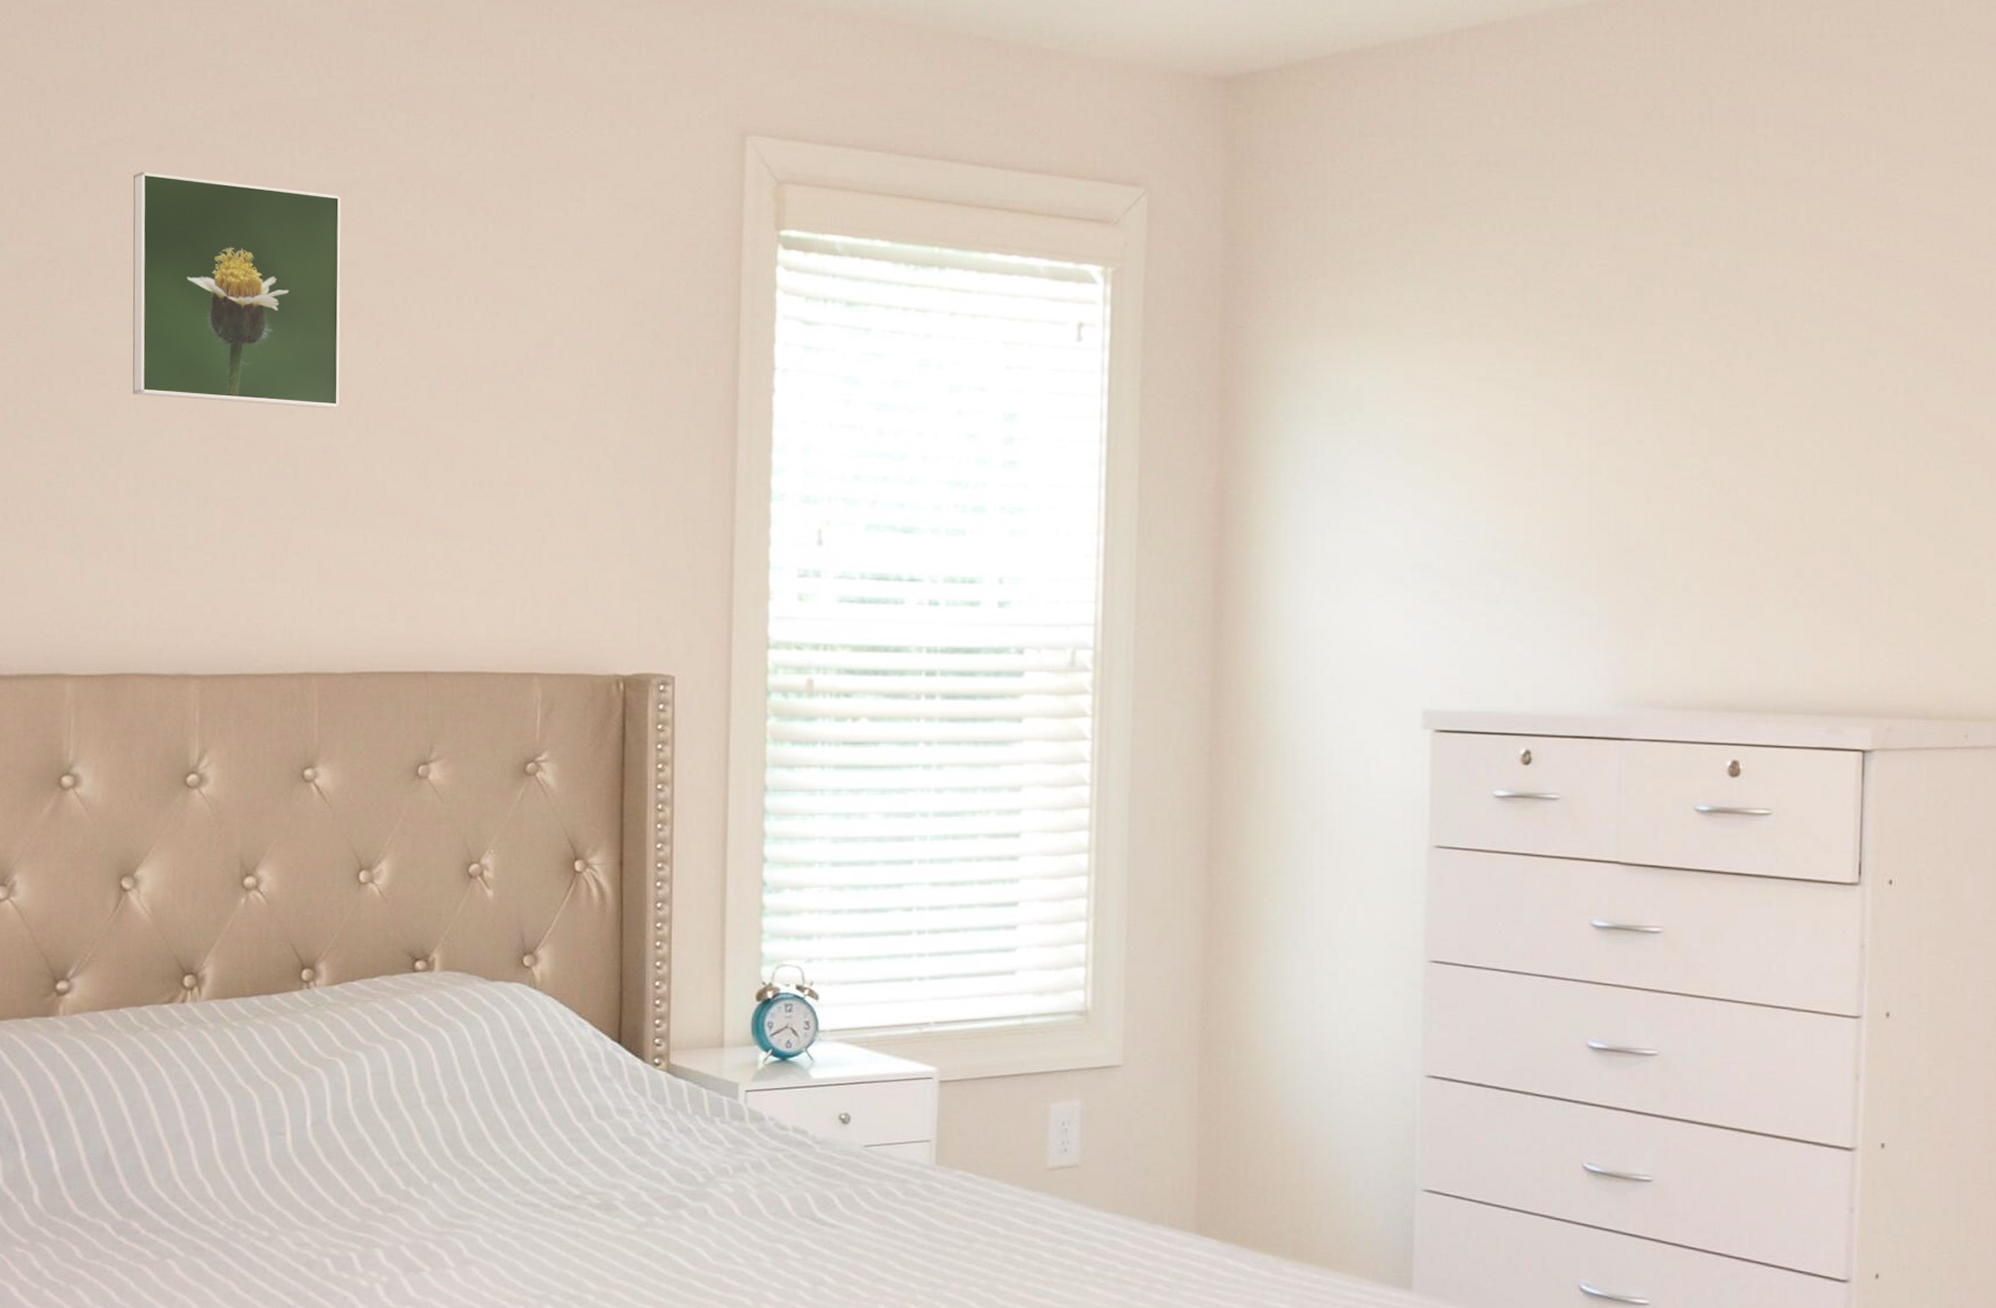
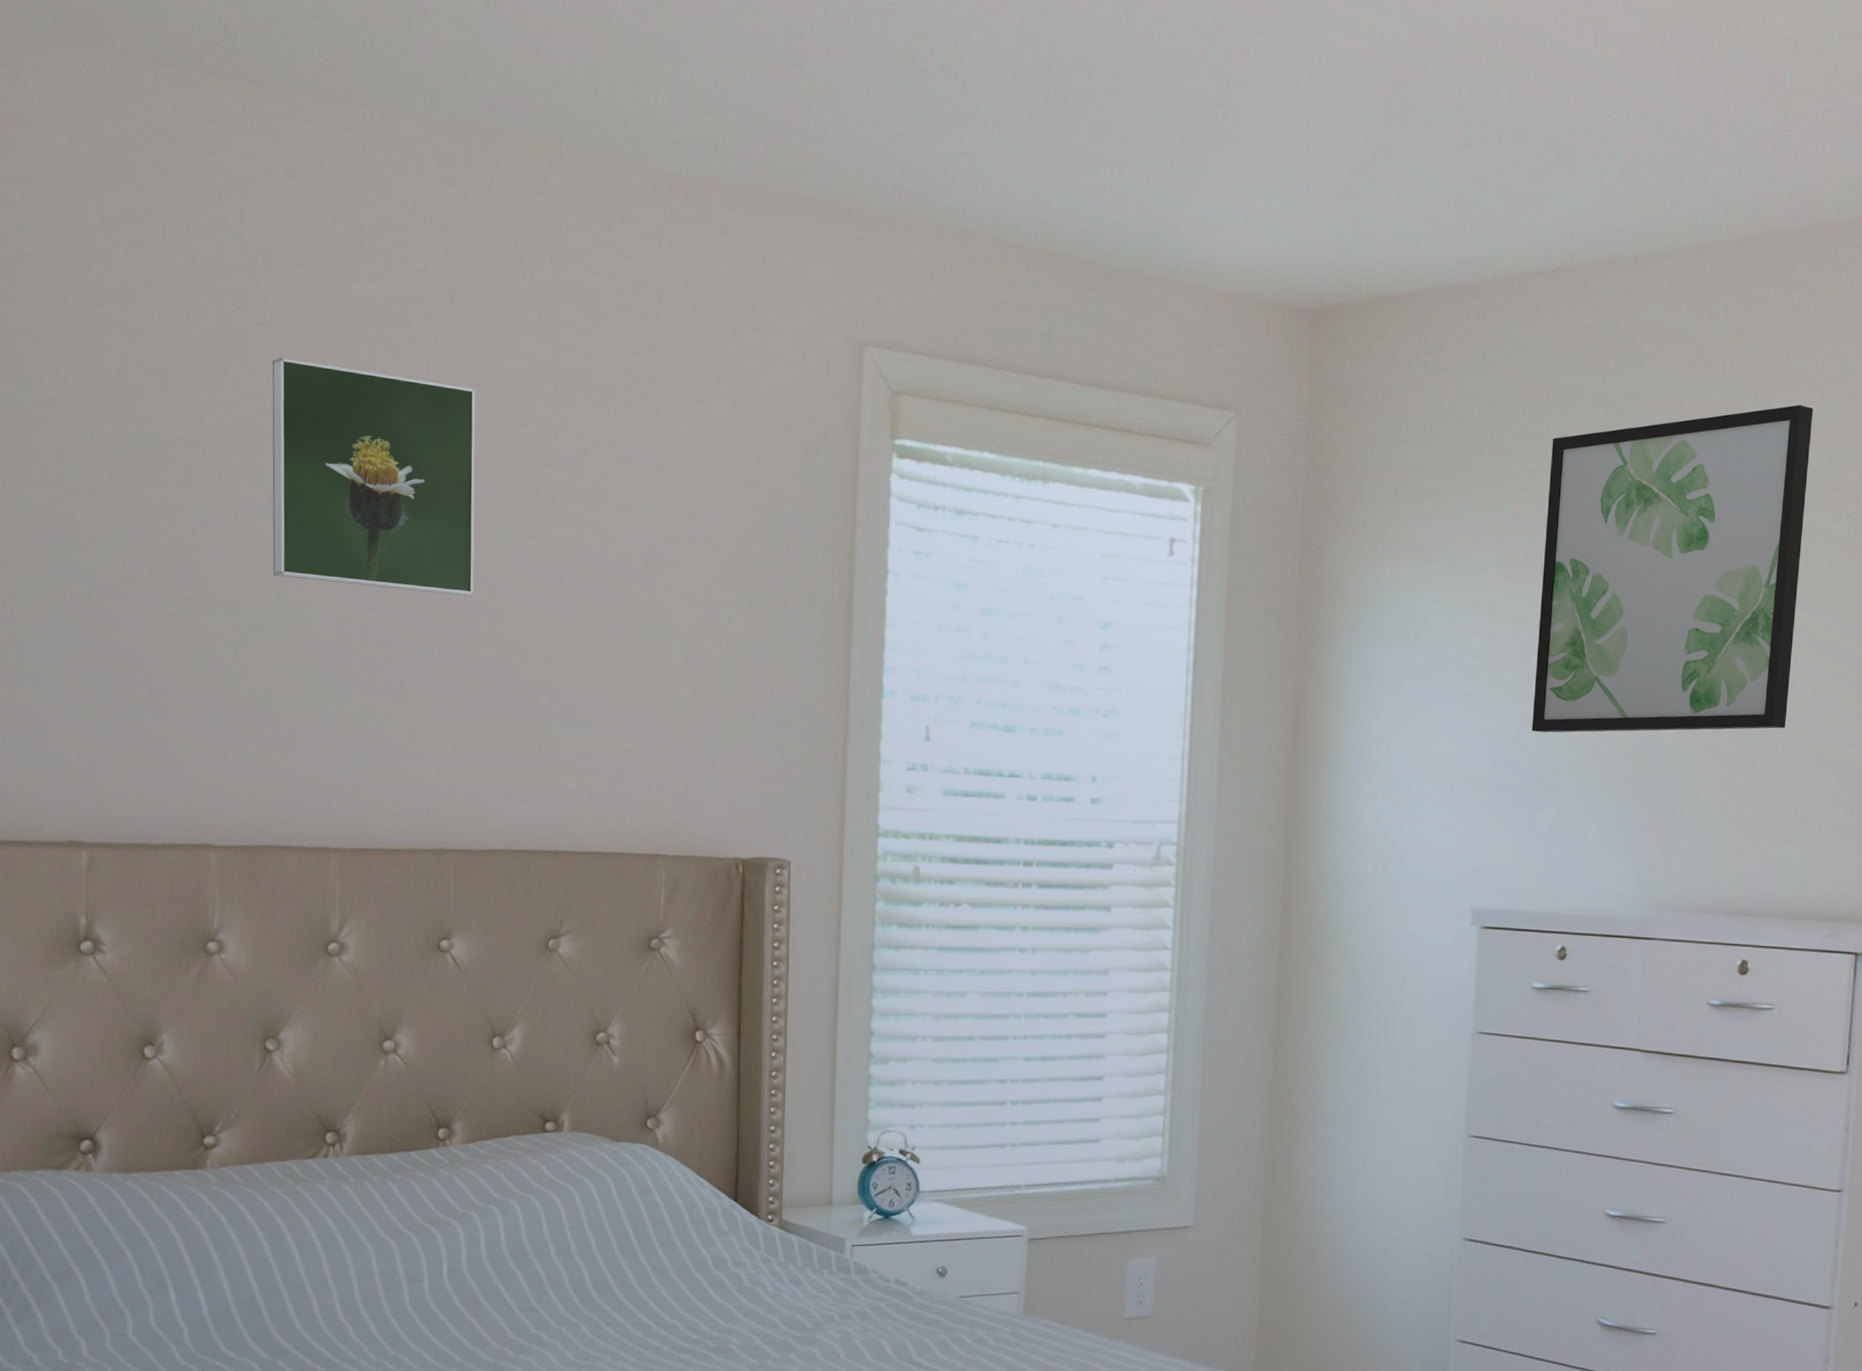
wall art: none [1483,156,1786,517] -> present [1532,405,1814,733]

